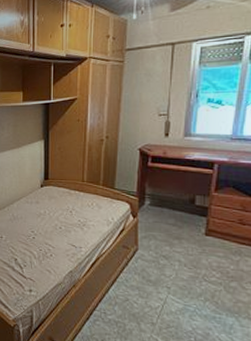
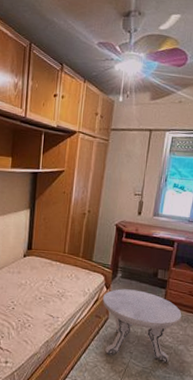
side table: none [129,217,231,301] -> present [102,289,182,363]

